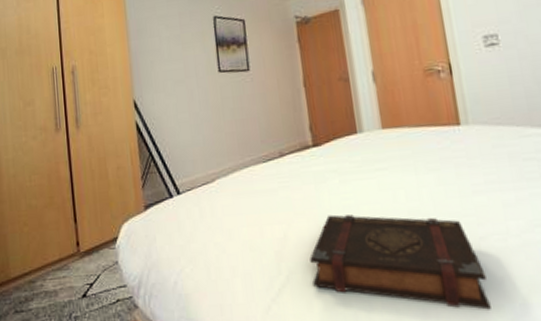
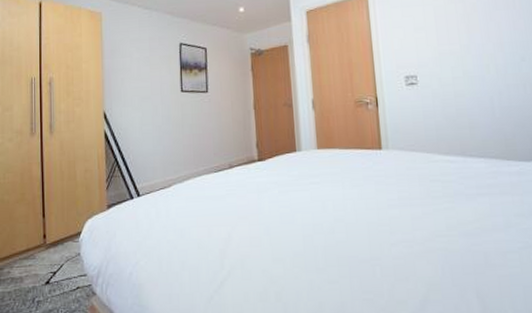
book: present [309,214,491,310] -> none [249,220,397,304]

